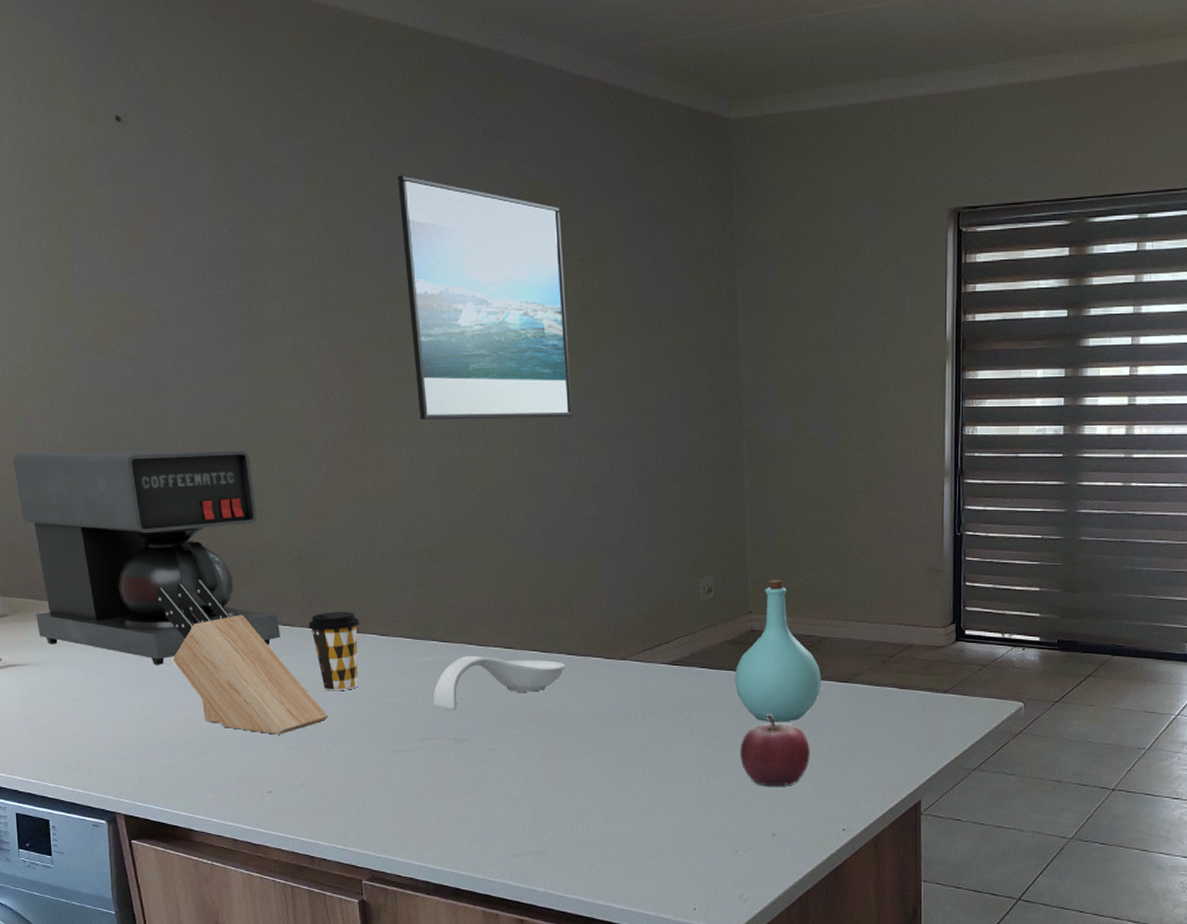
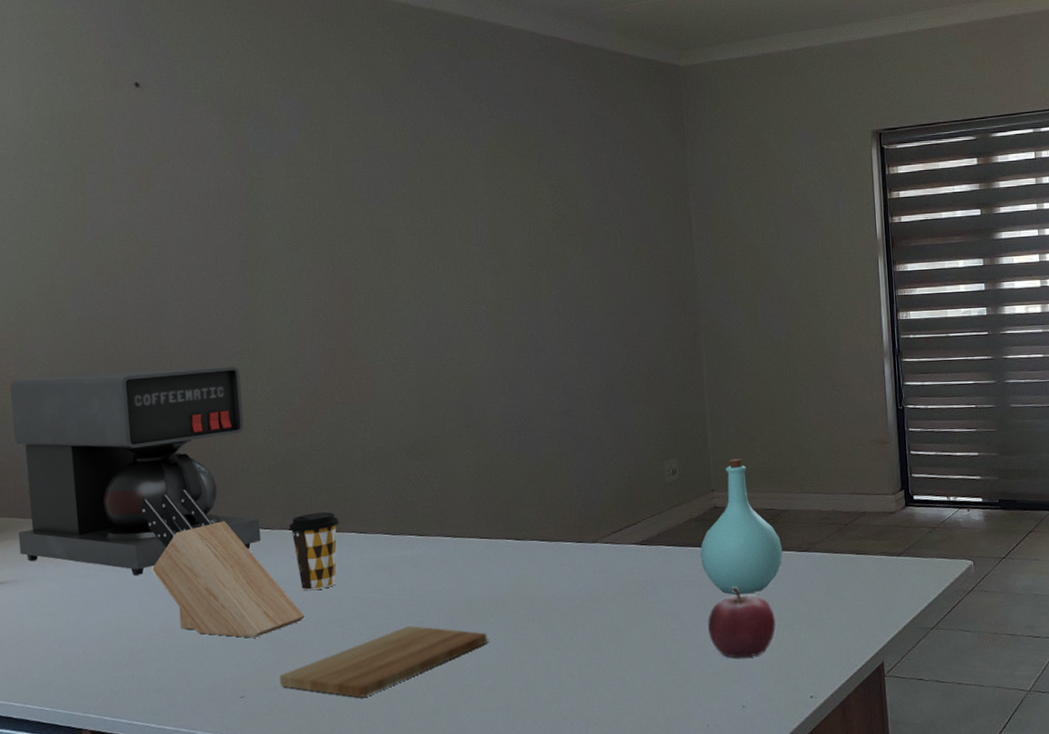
cutting board: none [306,733,513,801] -> present [279,626,487,699]
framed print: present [397,175,573,420] -> none [386,121,544,331]
spoon rest: present [433,655,565,711] -> none [409,547,538,603]

